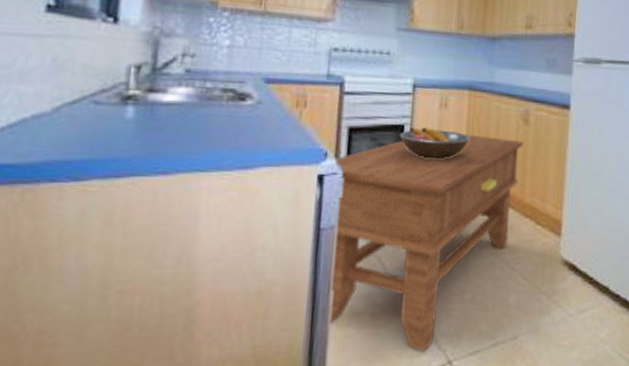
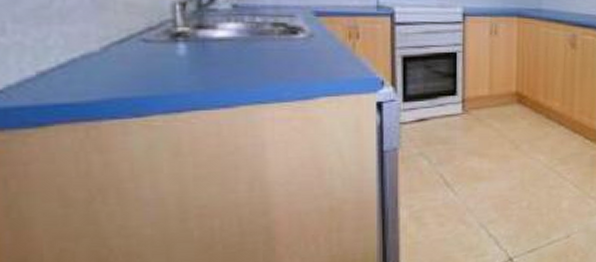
side table: present [328,134,523,352] -> none [390,59,571,252]
fruit bowl: present [399,127,470,158] -> none [452,54,520,83]

